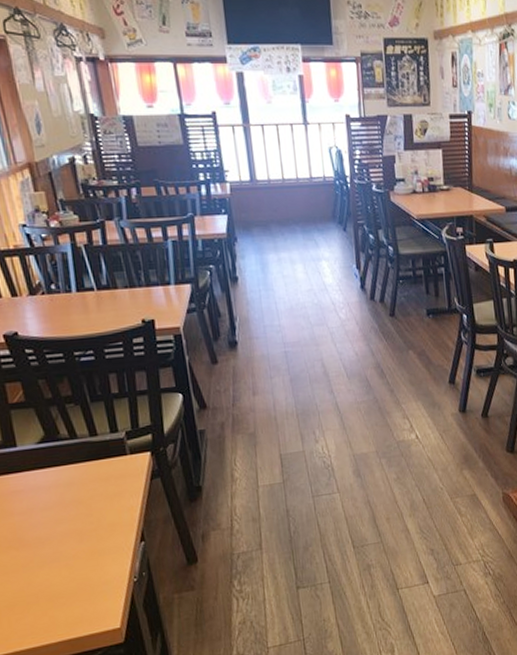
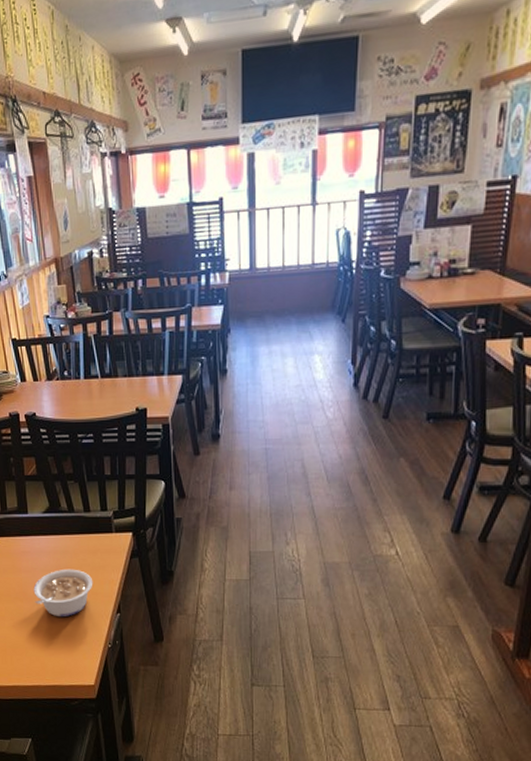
legume: none [31,501,109,560] -> present [33,569,93,618]

